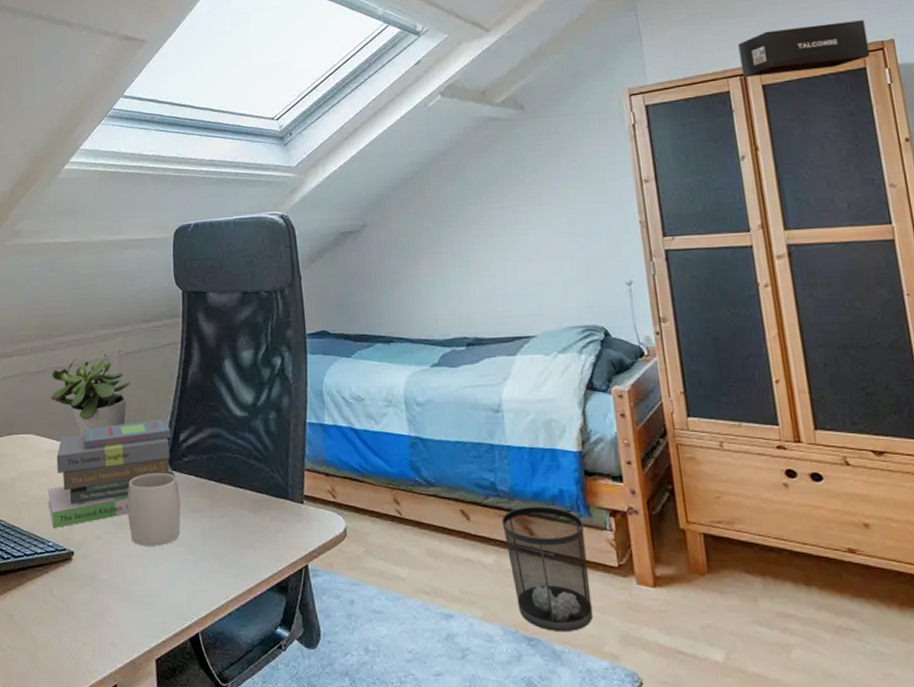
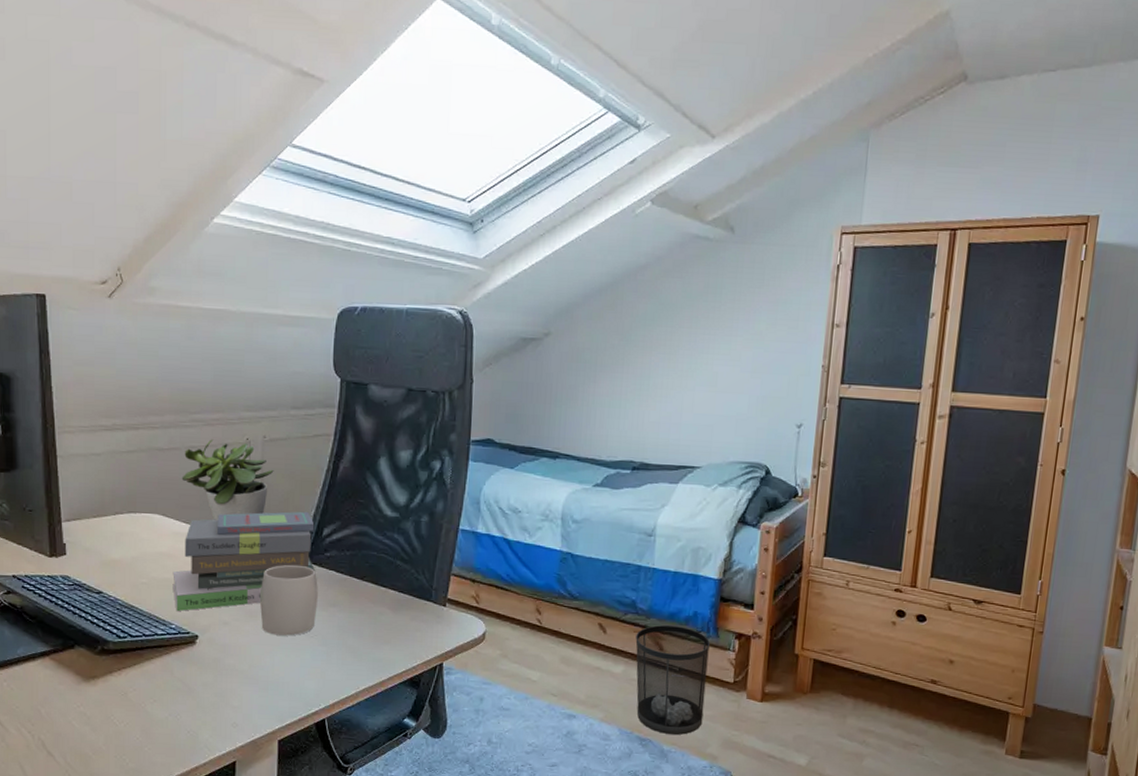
box: present [738,20,871,78] -> none [953,187,1079,236]

